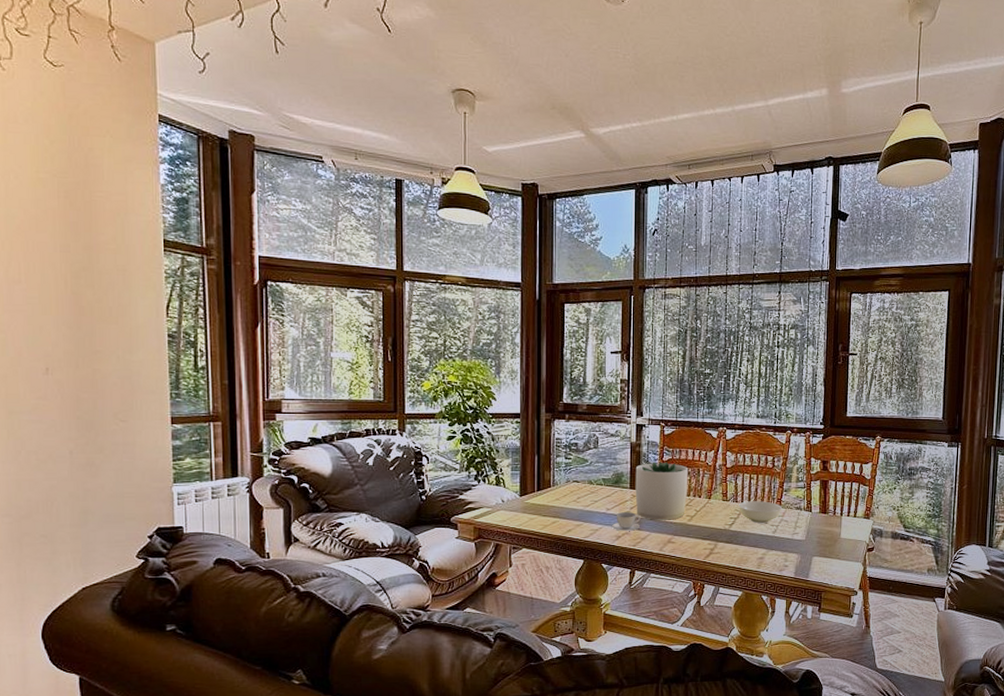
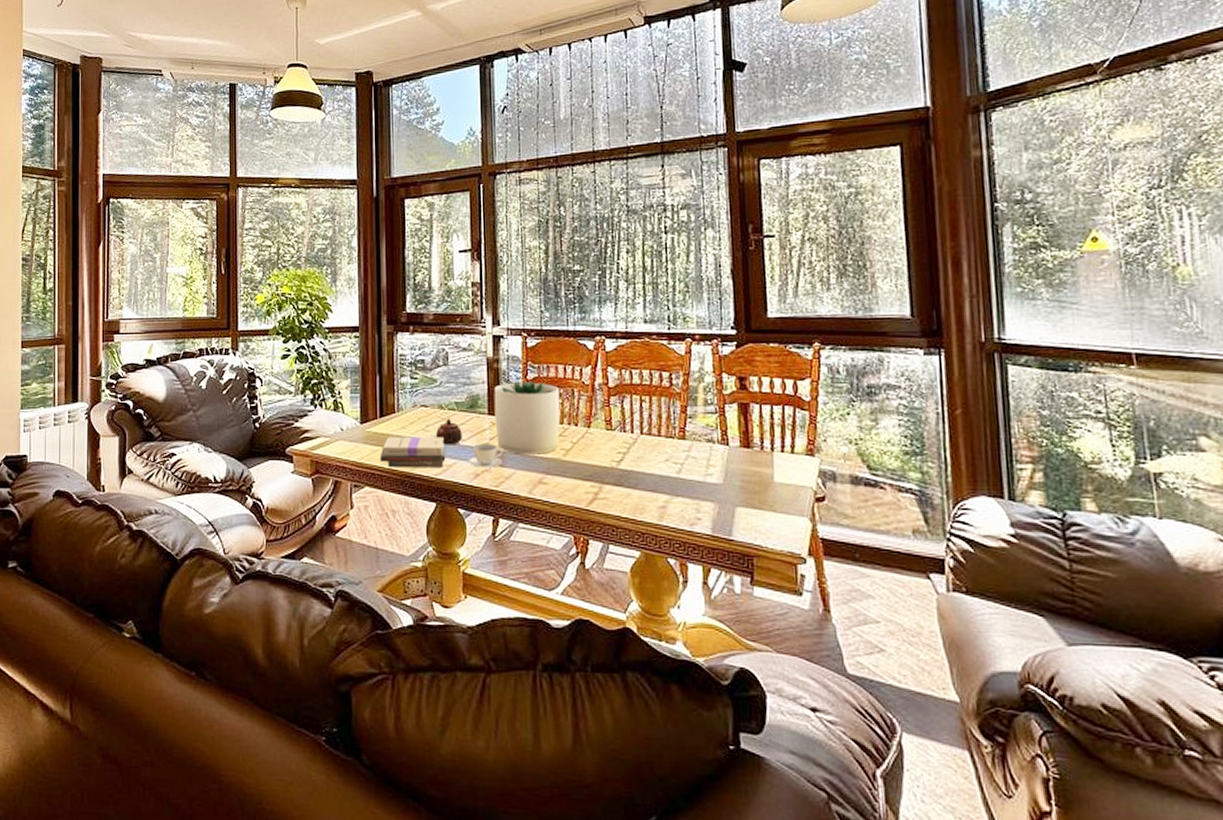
books: none [536,507,593,532] -> present [380,437,446,467]
teapot: none [585,491,608,512] -> present [435,418,462,444]
bowl: present [739,501,782,523] -> none [628,431,687,460]

